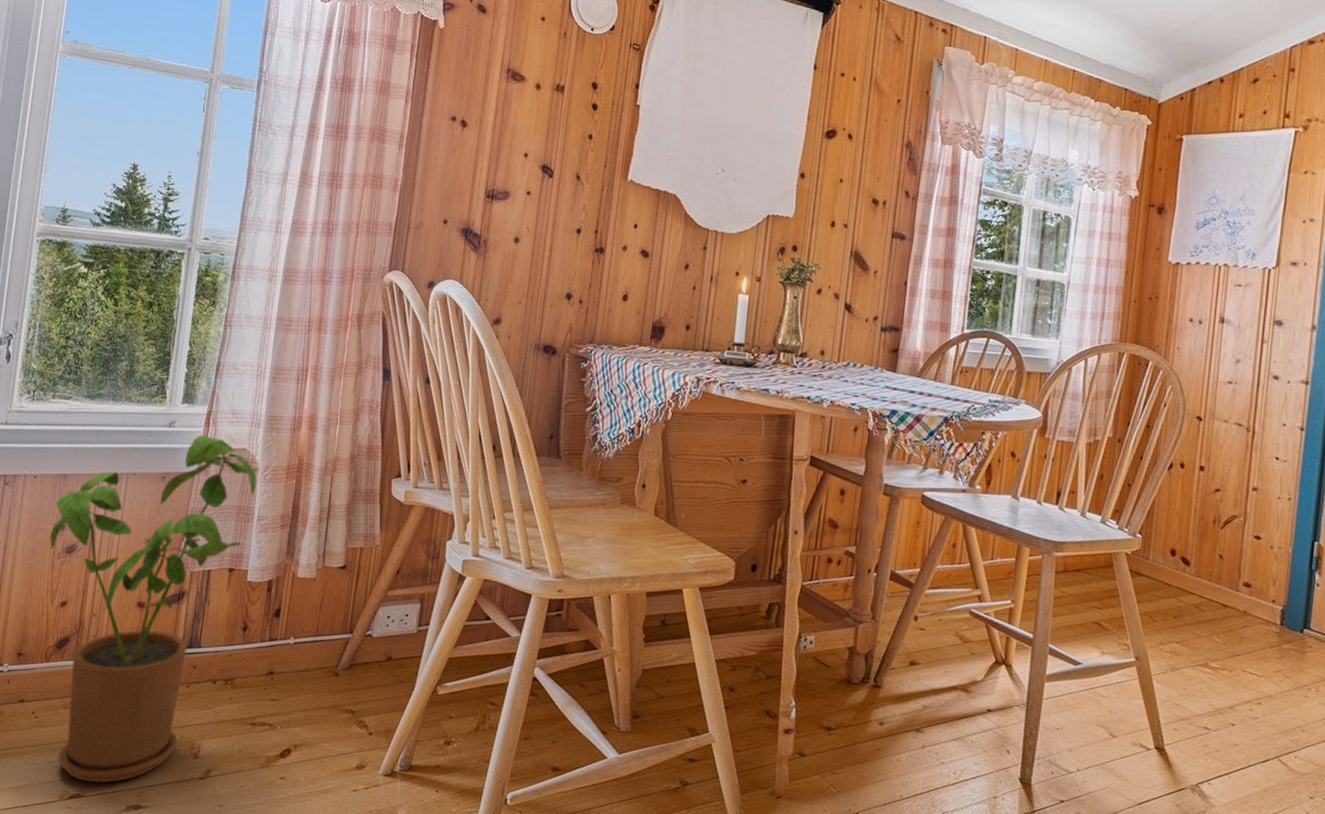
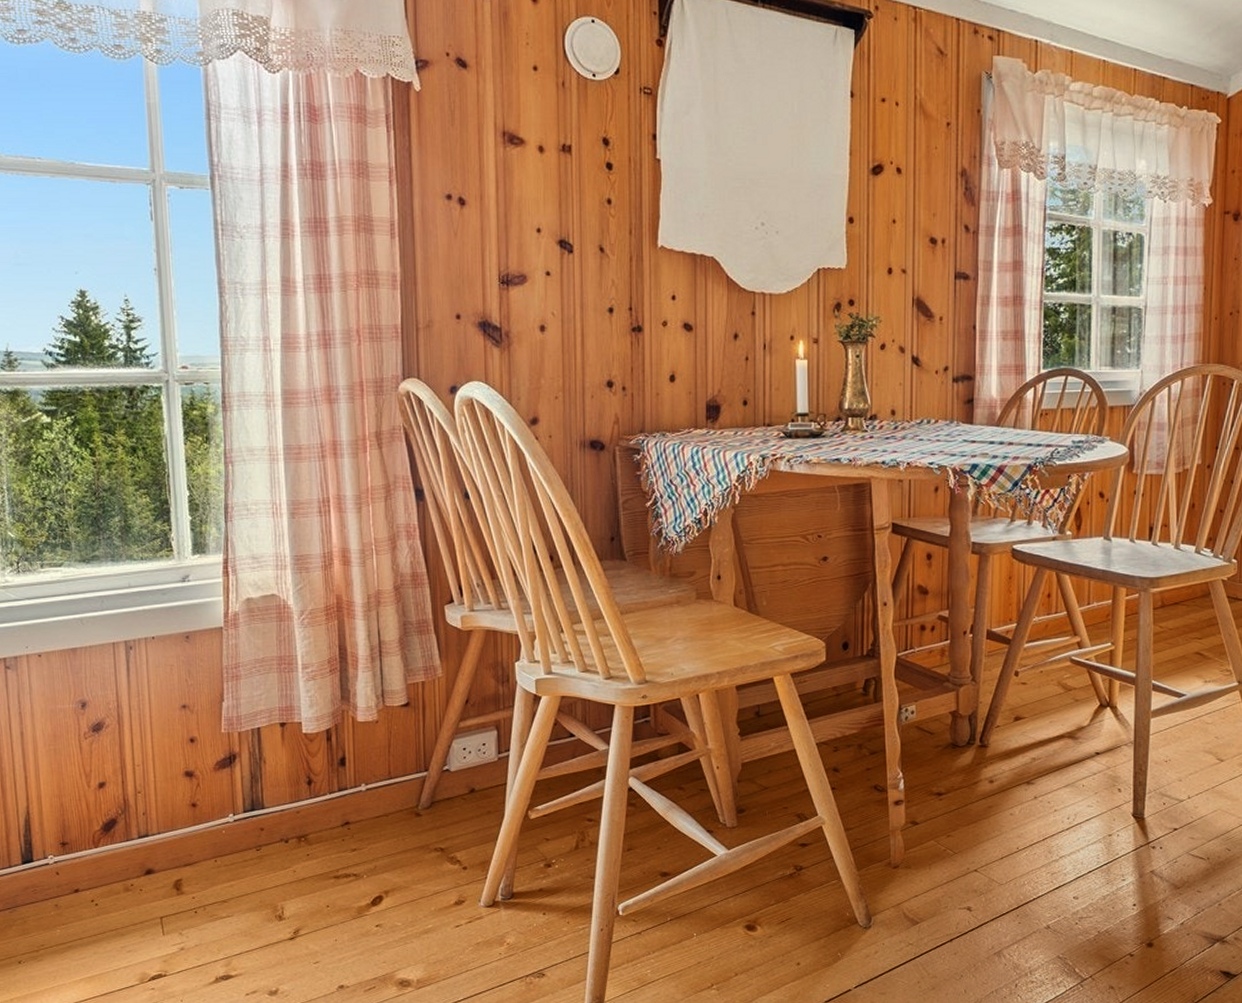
house plant: present [49,434,260,783] -> none [69,586,295,961]

